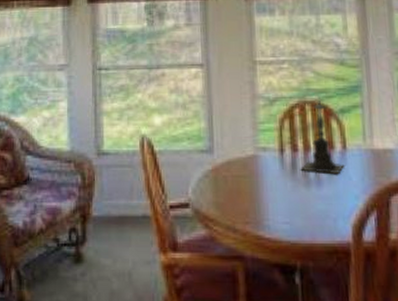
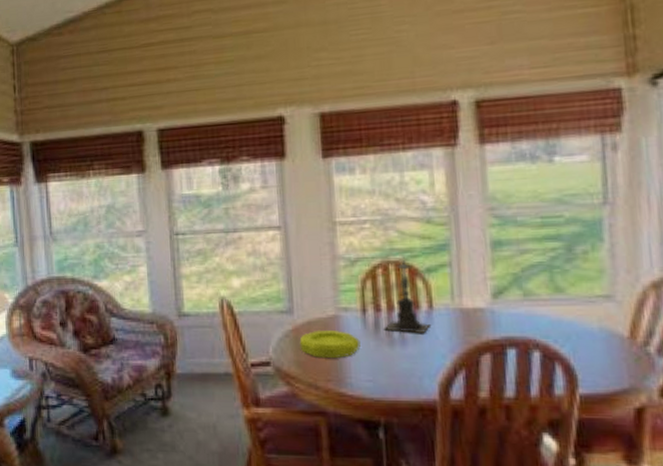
bowl: none [219,170,278,200] -> present [299,329,361,359]

